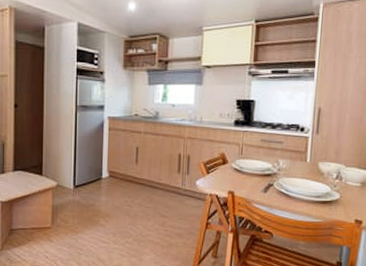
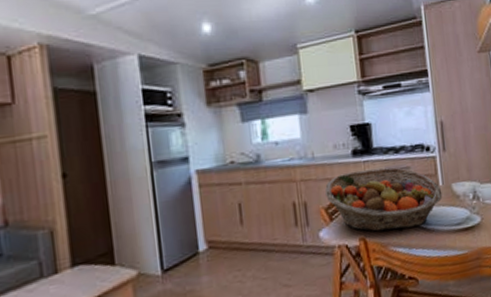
fruit basket: none [207,138,309,191] -> present [325,167,443,232]

